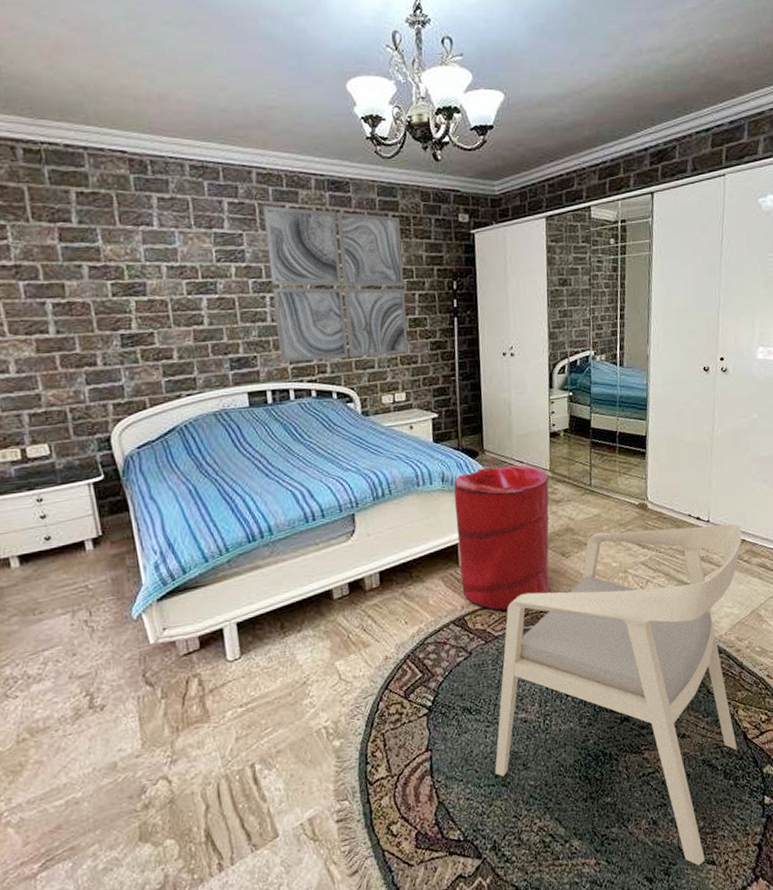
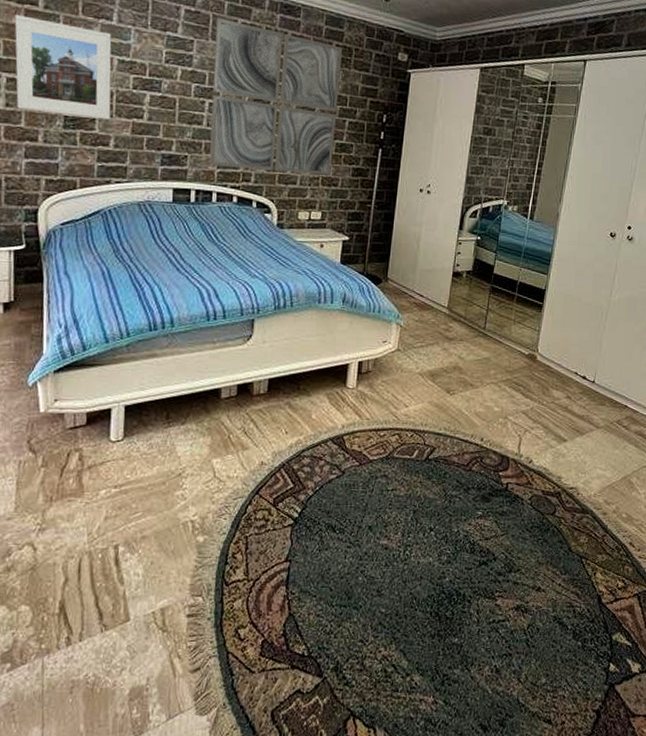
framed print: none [48,234,169,334] -> present [14,14,112,120]
laundry hamper: present [453,464,551,611] -> none [346,295,446,437]
armchair: present [495,524,742,866] -> none [349,375,625,722]

